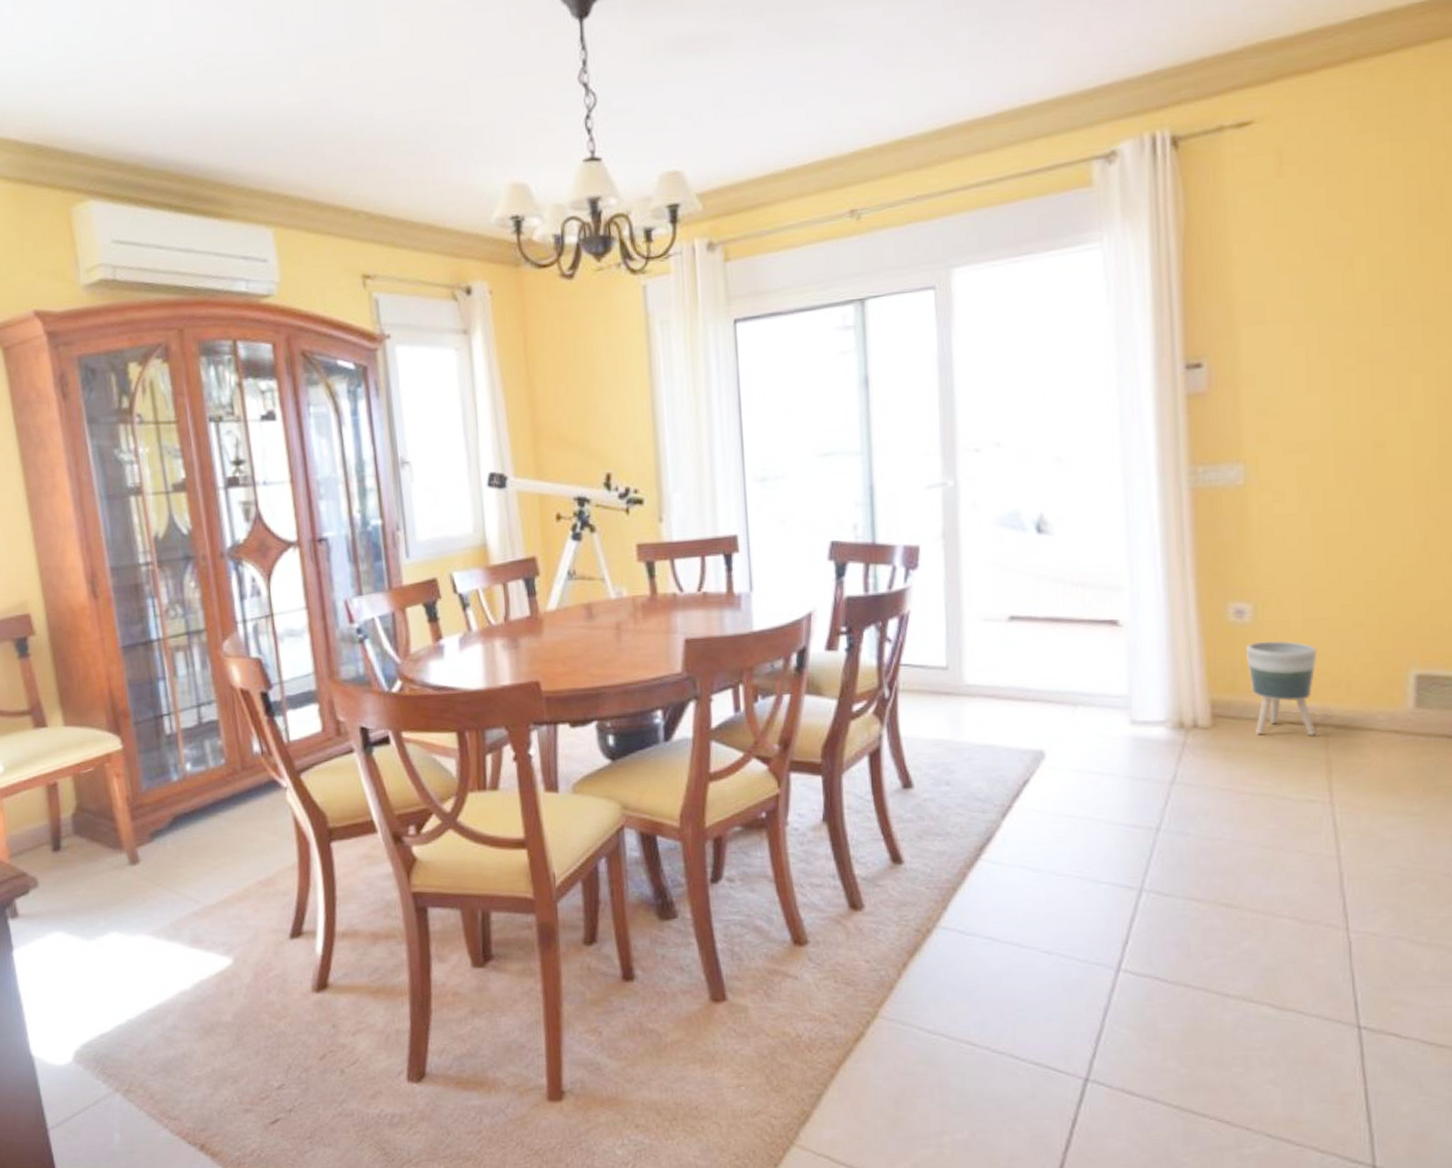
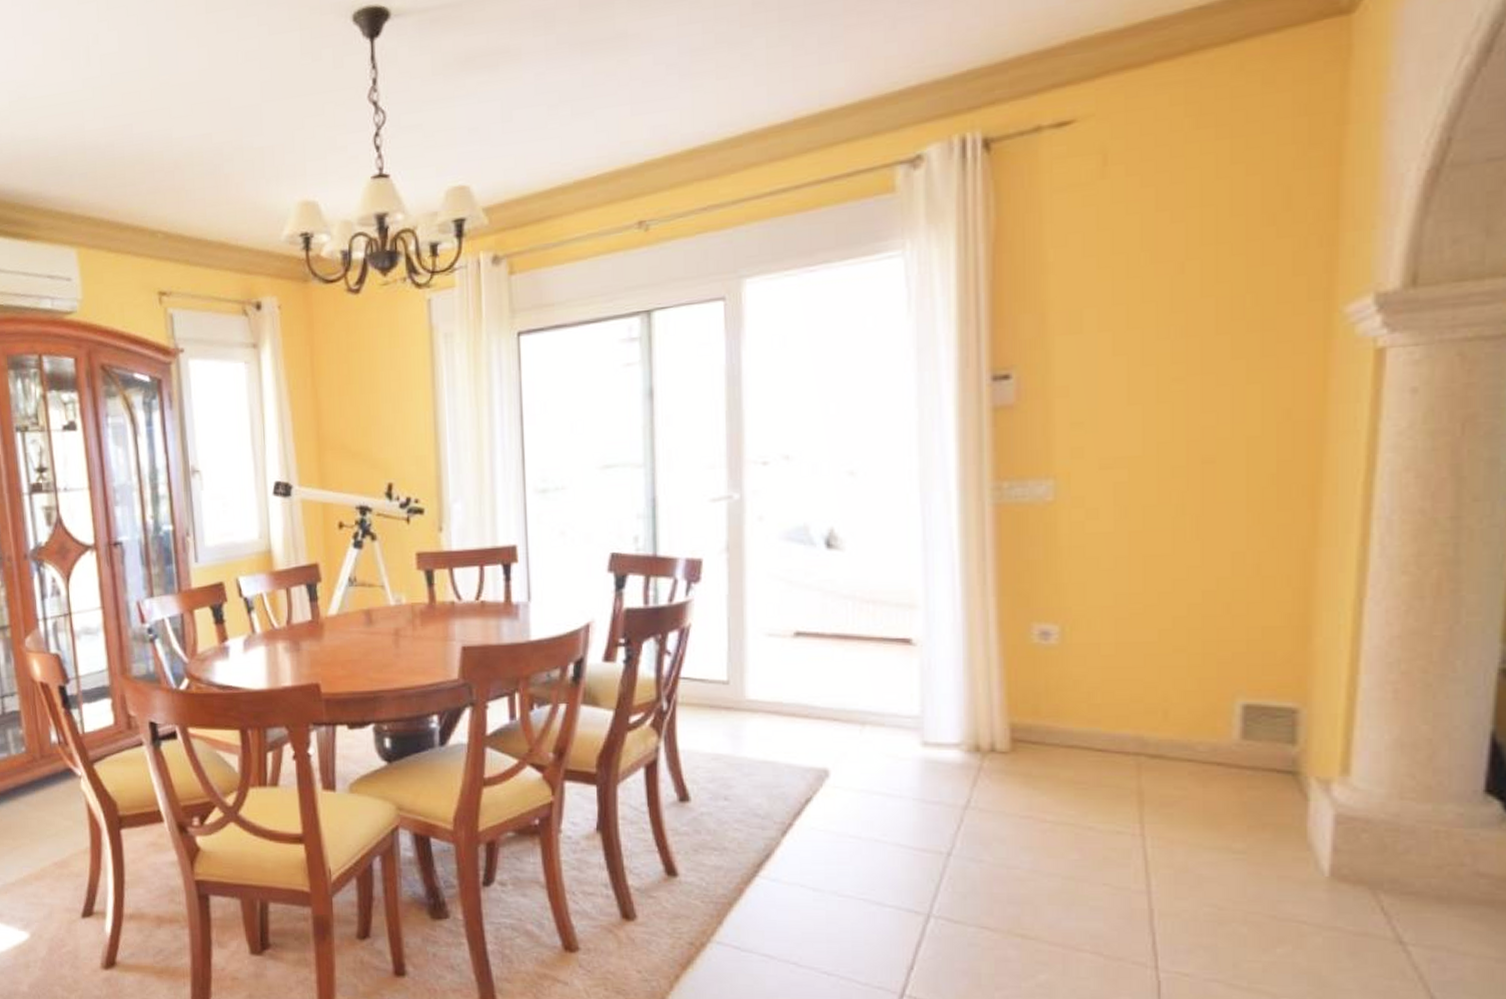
planter: present [1246,640,1318,736] -> none [1052,664,1131,765]

